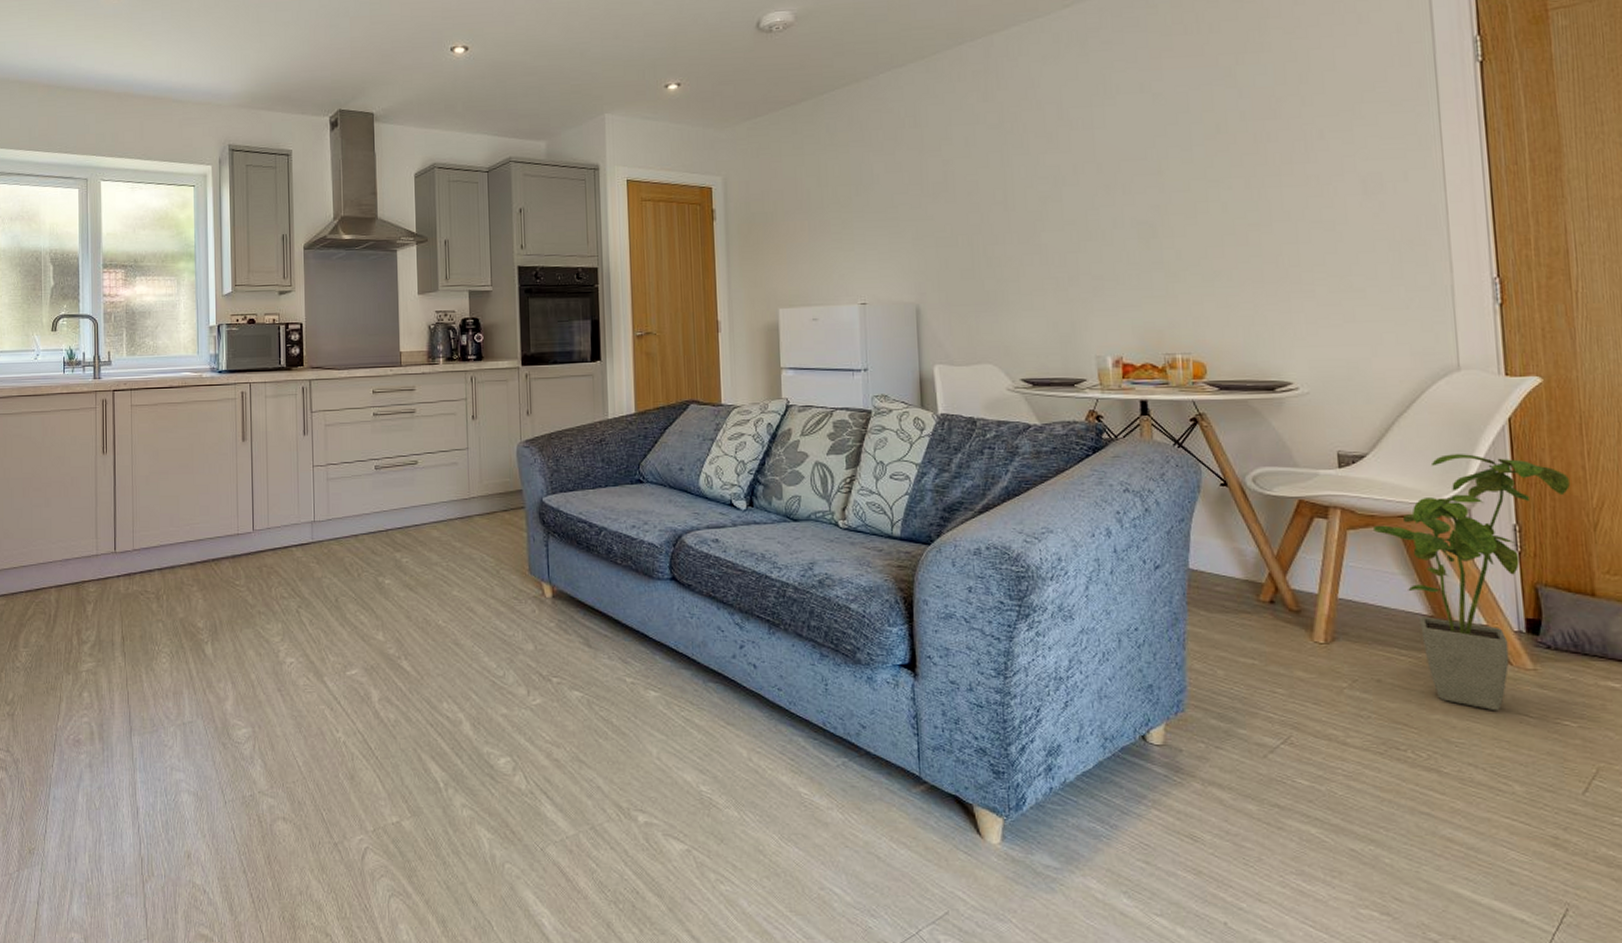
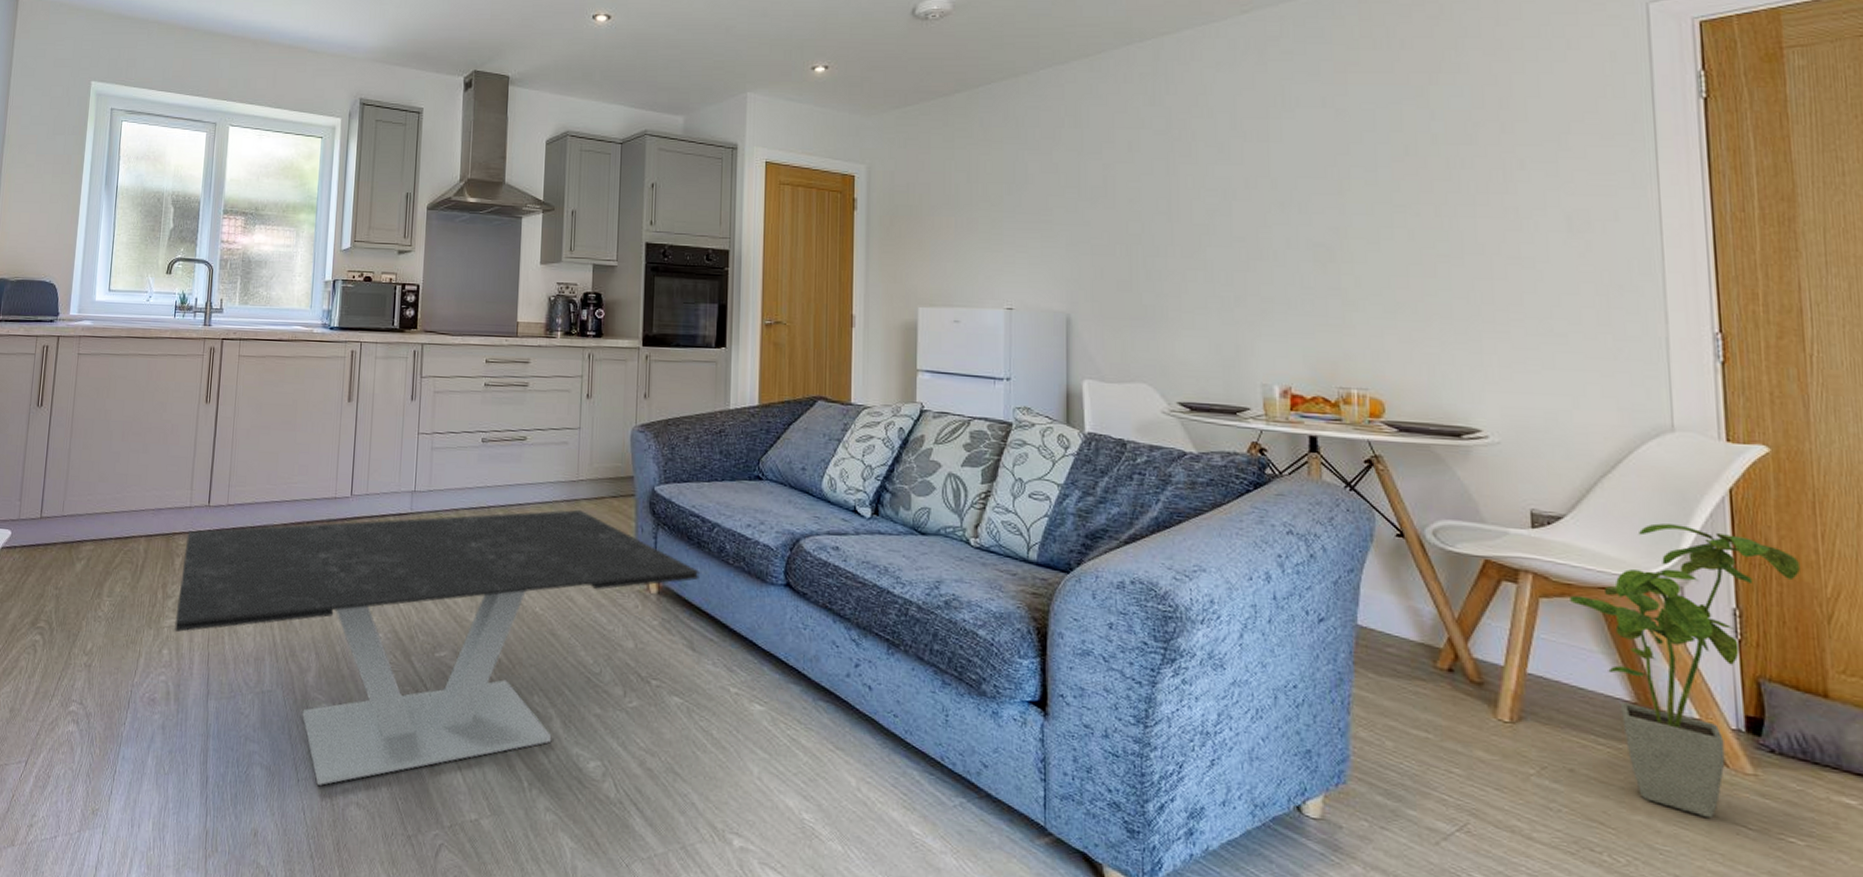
coffee table: none [92,525,591,805] -> present [174,509,700,785]

